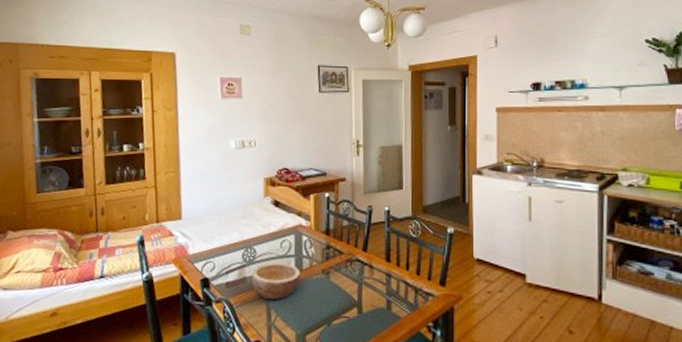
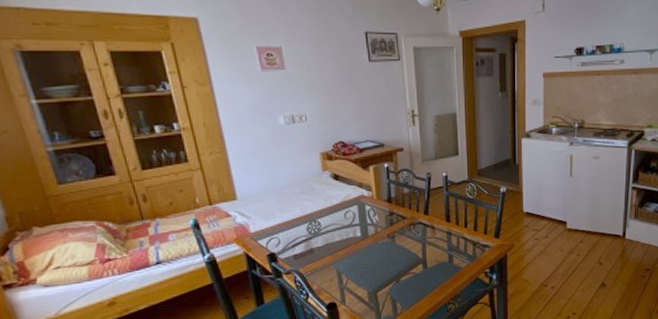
bowl: present [251,262,300,301] -> none [318,232,367,267]

